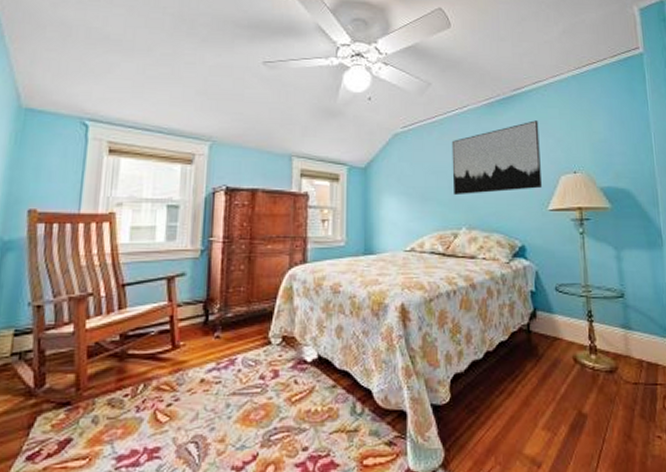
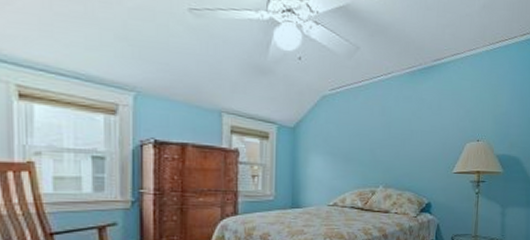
wall art: present [451,120,542,196] -> none [374,91,453,157]

